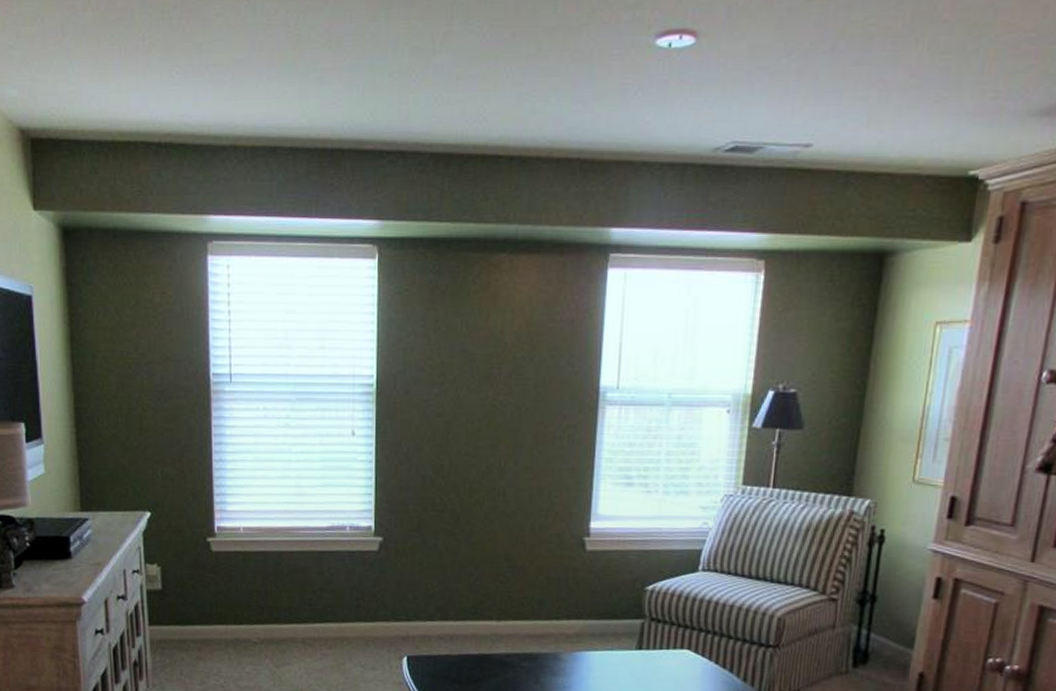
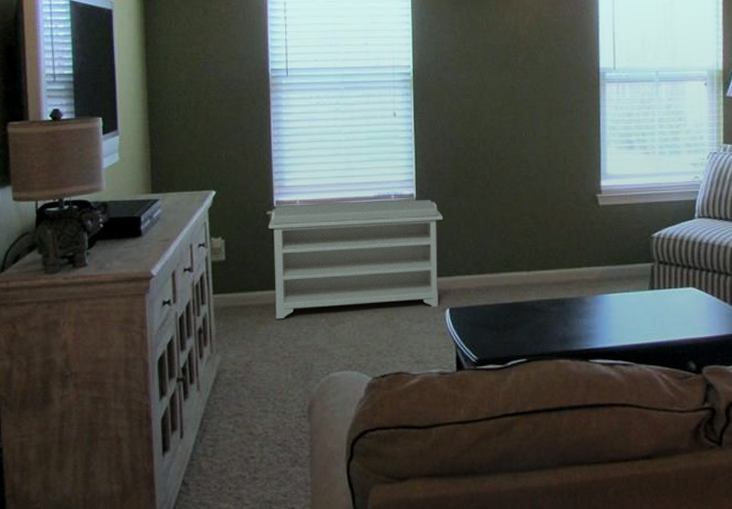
bench: none [208,533,404,657] -> present [268,200,443,319]

